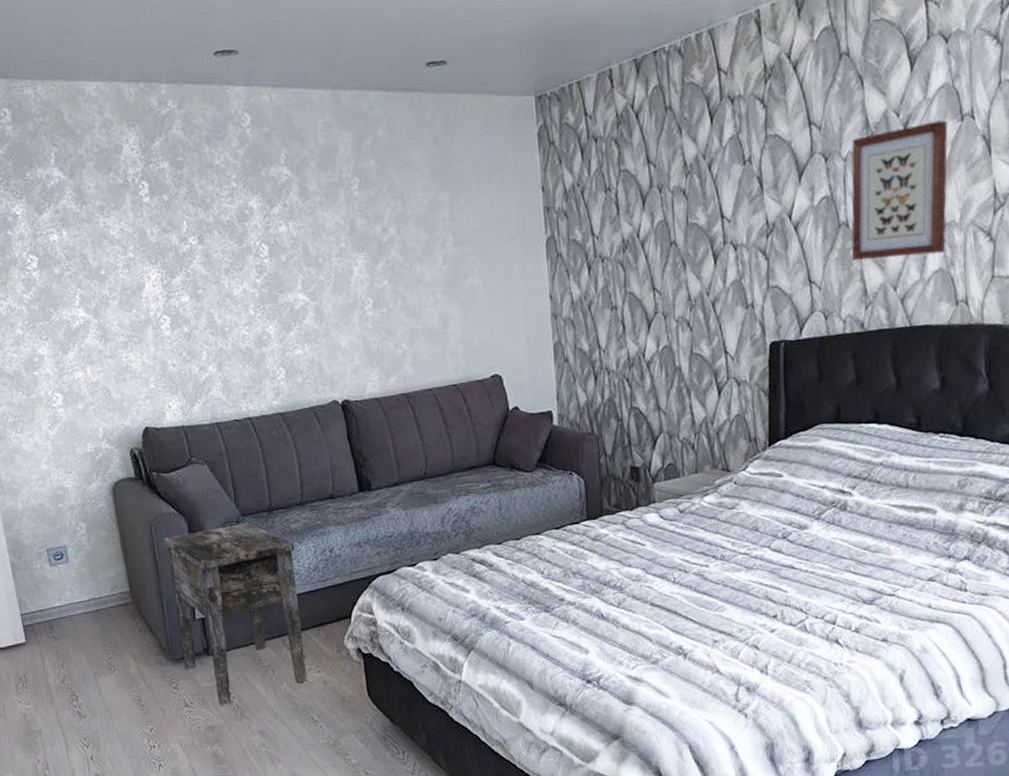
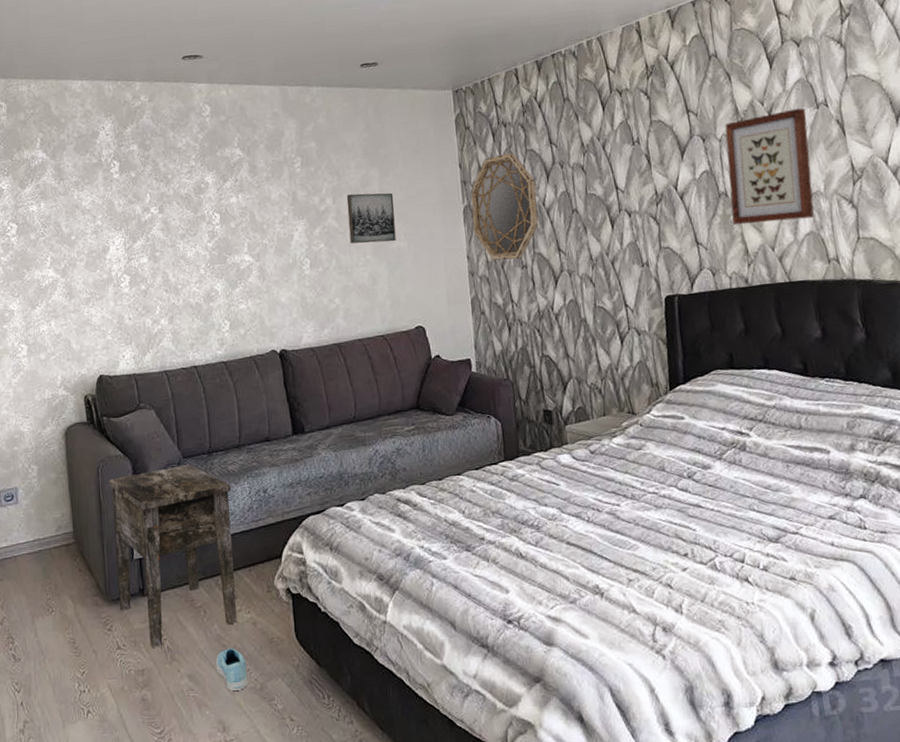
sneaker: none [286,706,321,746] -> present [215,648,248,691]
wall art: none [412,220,470,281] -> present [346,192,396,244]
home mirror: none [554,173,632,301] -> present [470,152,539,261]

